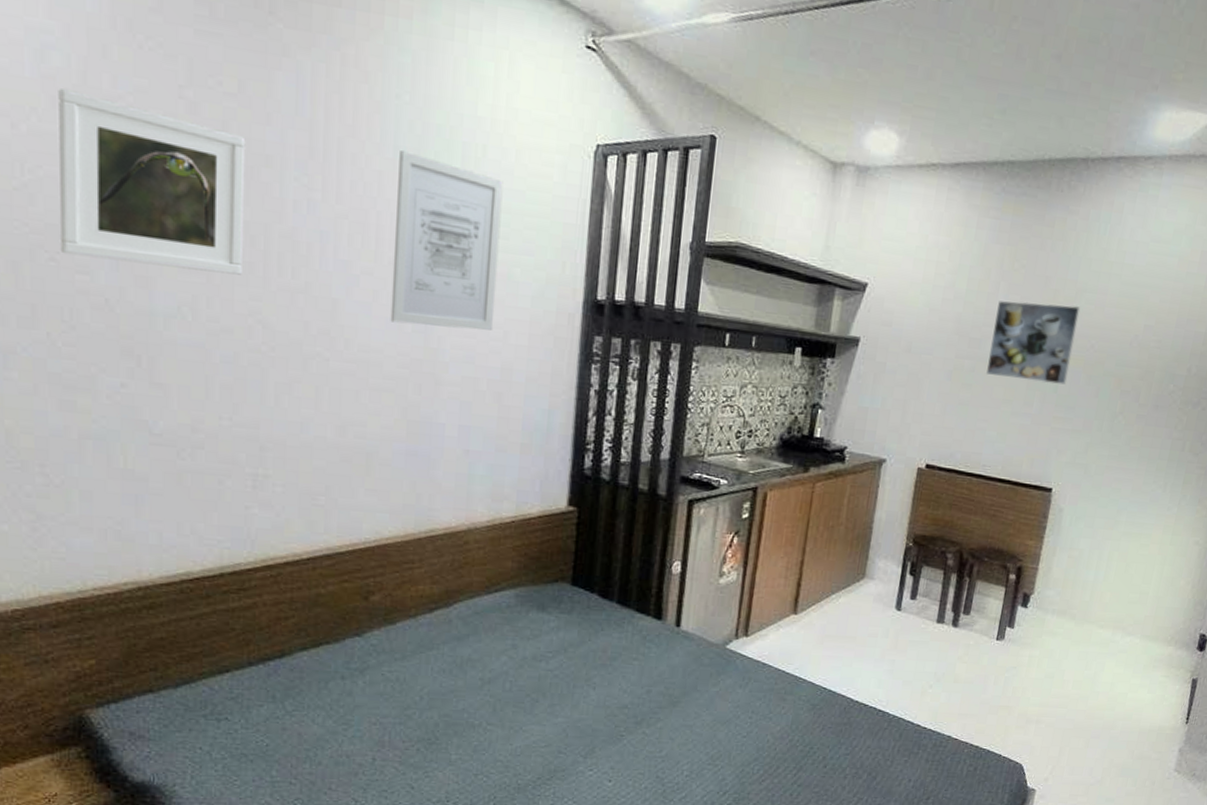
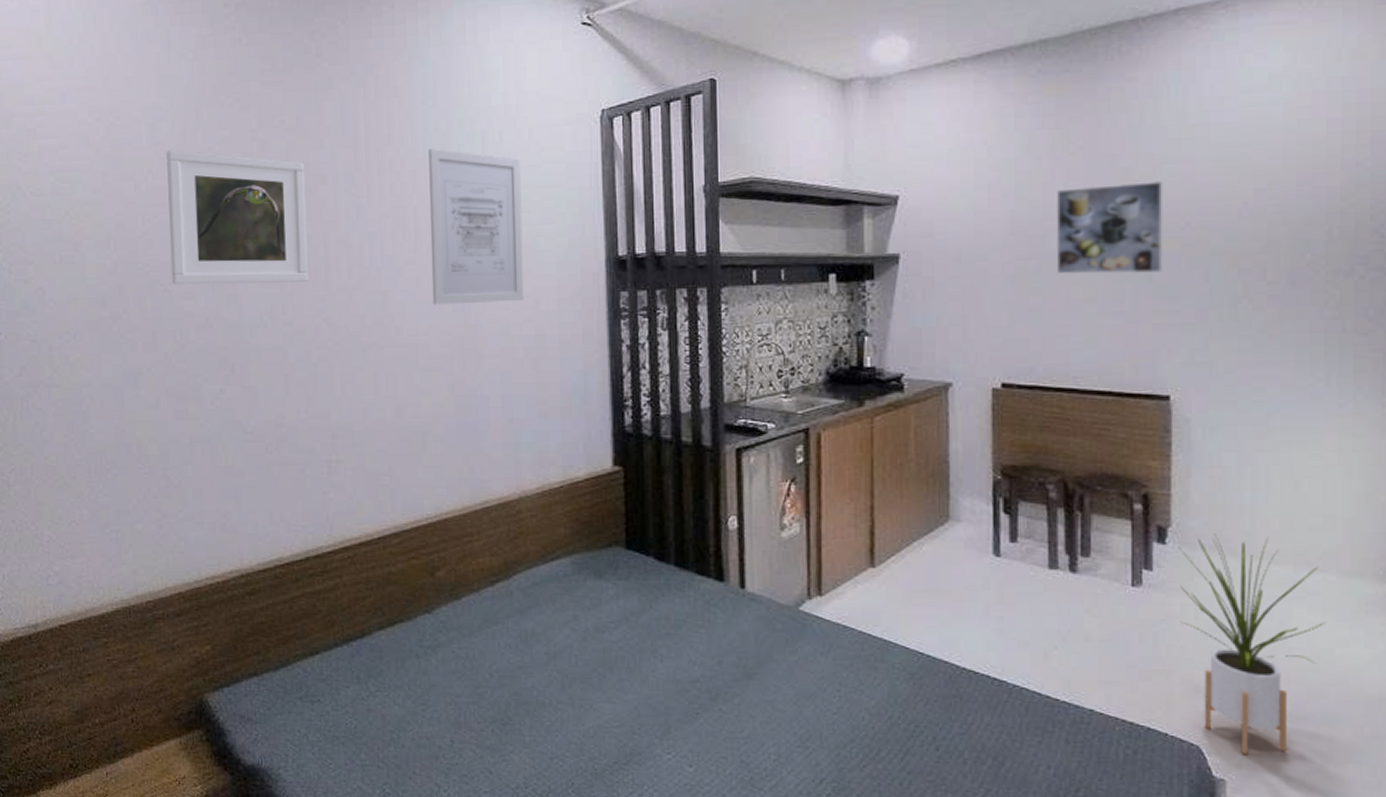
house plant: none [1027,602,1129,771] -> present [1178,533,1325,756]

